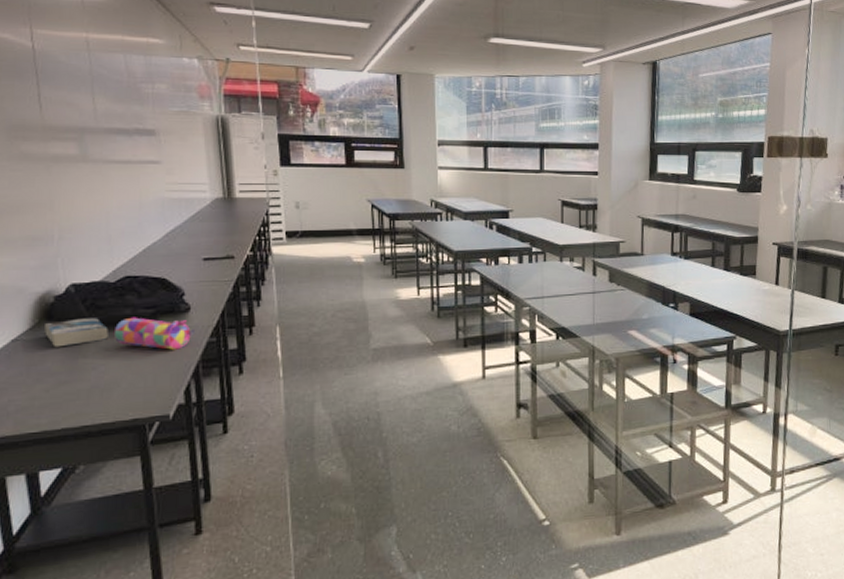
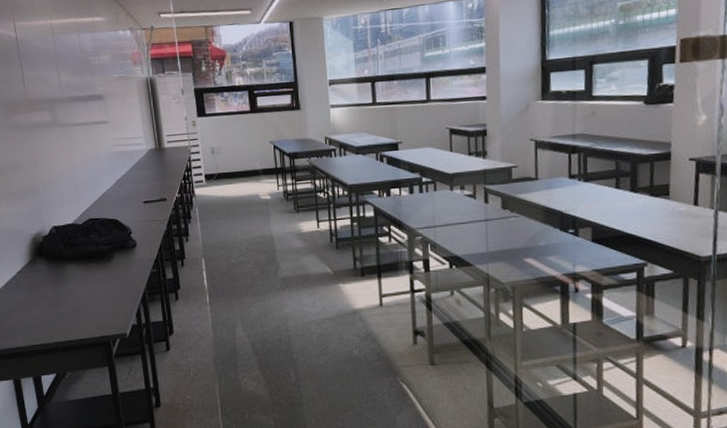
book: present [44,318,108,348] -> none [38,254,80,278]
pencil case: present [113,317,196,350] -> none [83,252,142,279]

